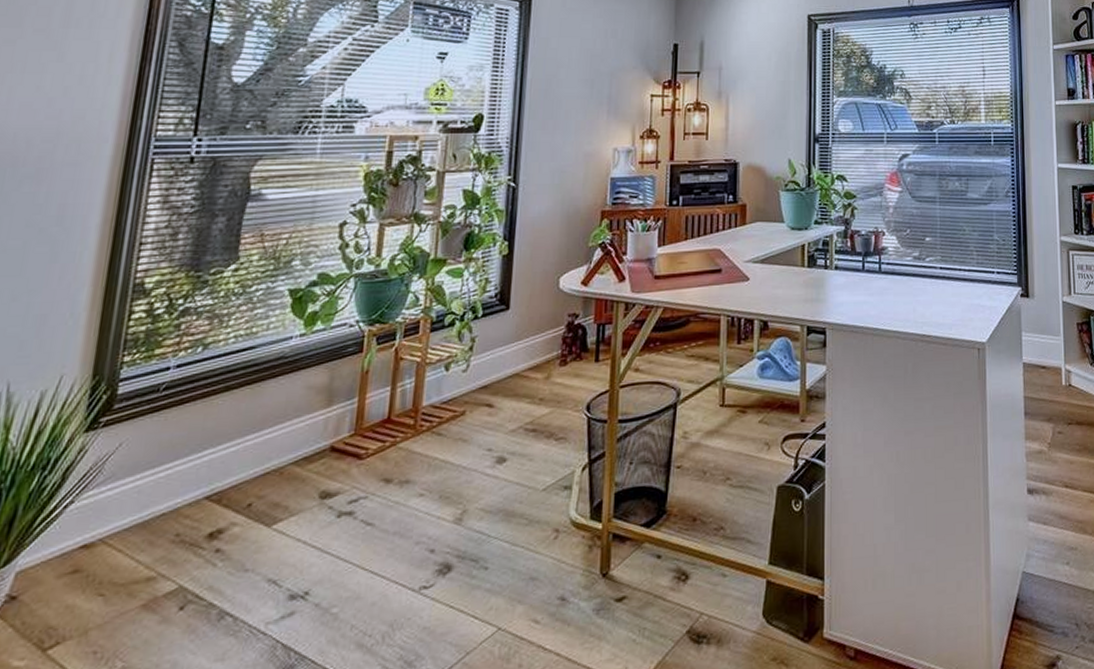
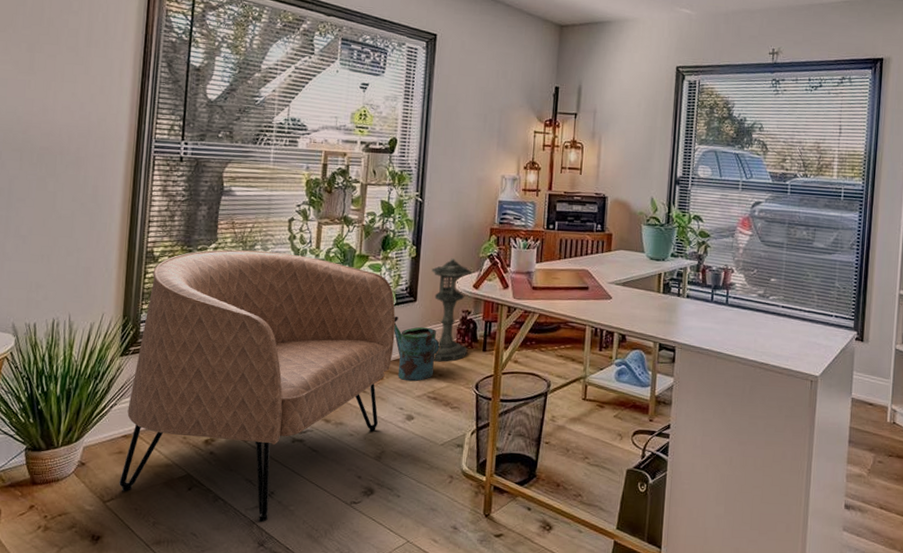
armchair: none [70,266,482,638] -> present [119,249,396,522]
watering can: none [479,330,540,413] -> present [394,316,440,382]
lantern: none [528,251,579,383] -> present [432,258,471,362]

